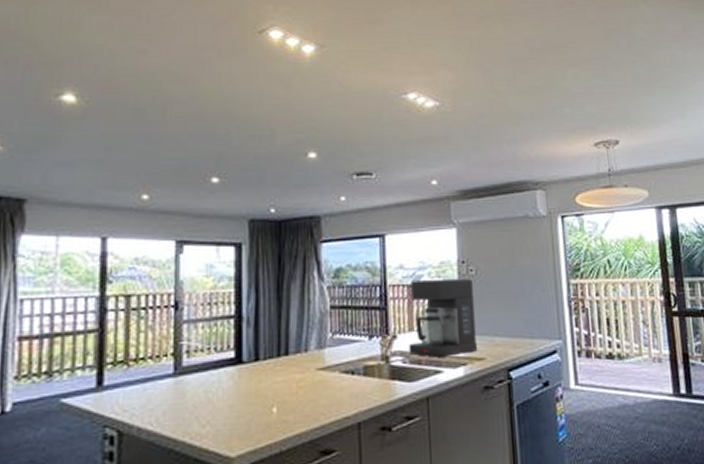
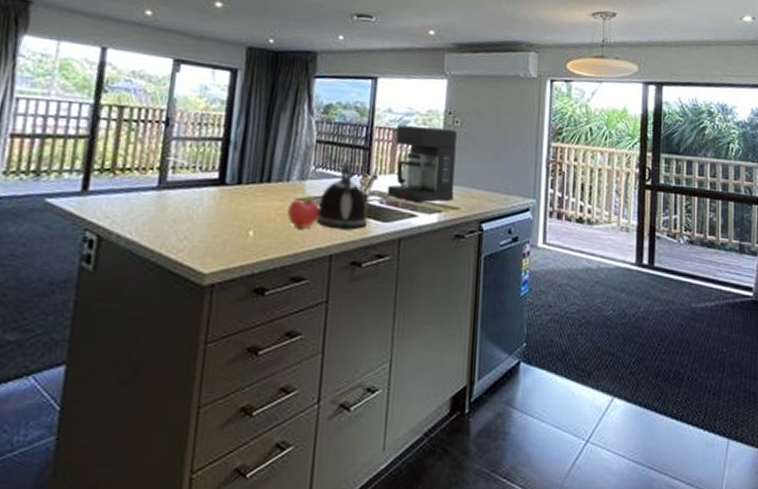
fruit: none [309,363,342,398] -> present [287,194,319,228]
kettle: none [340,324,393,395] -> present [316,161,368,230]

